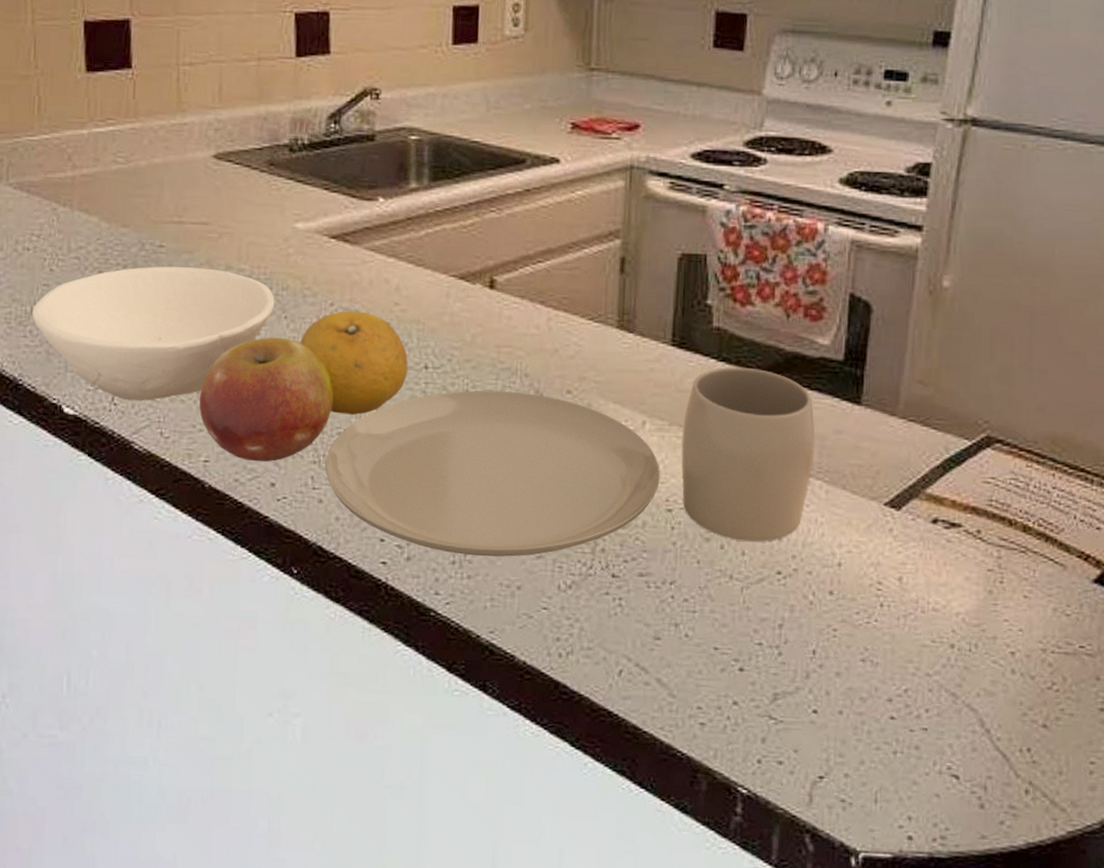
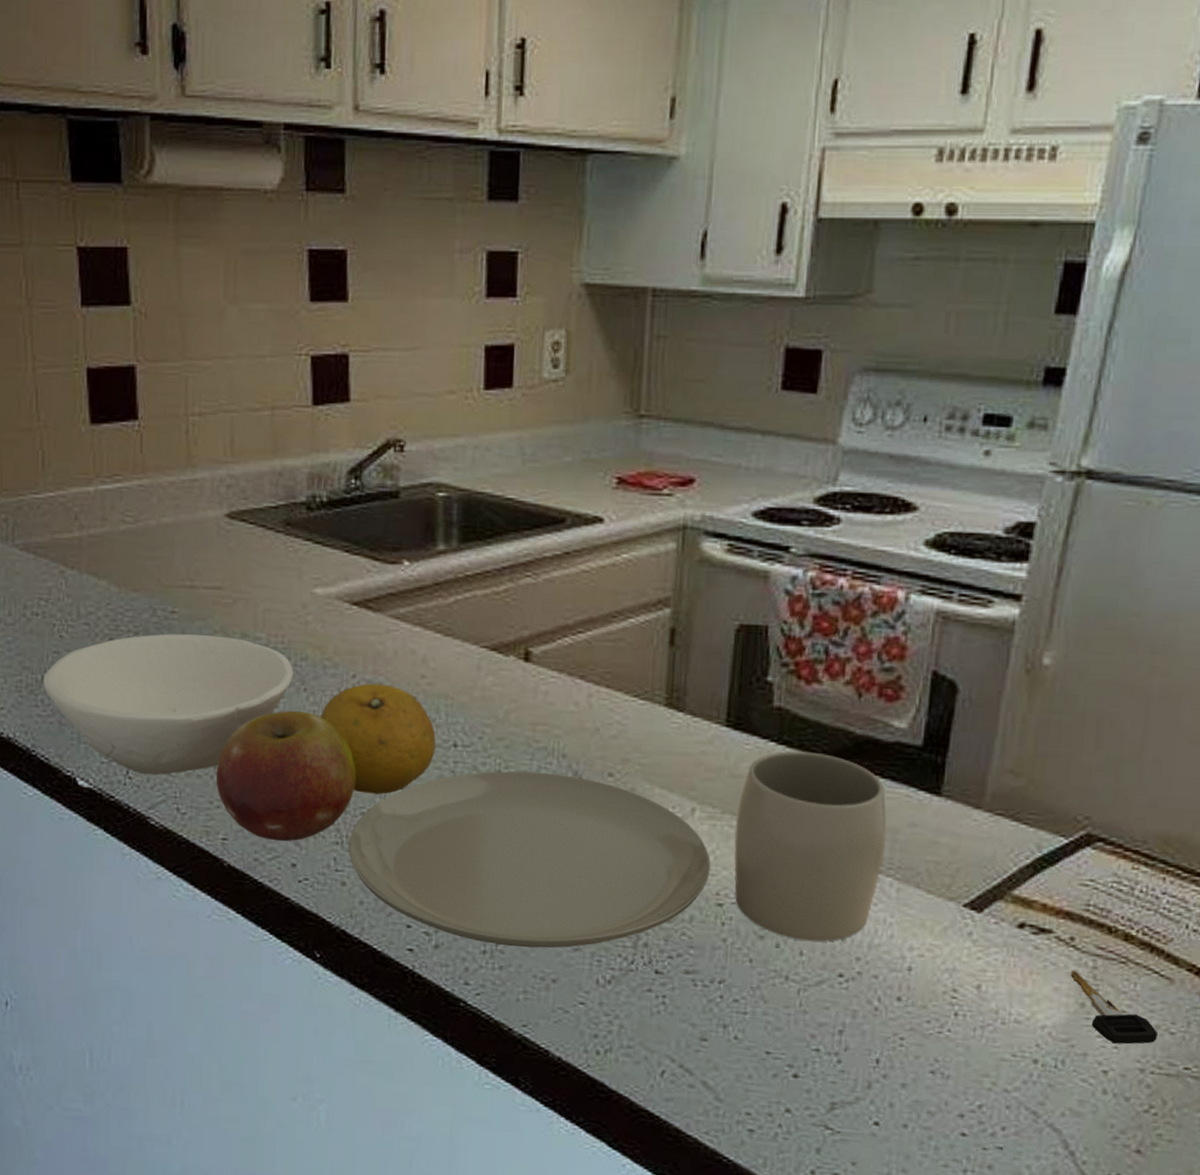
key: none [978,561,1055,627] -> present [1070,971,1158,1045]

